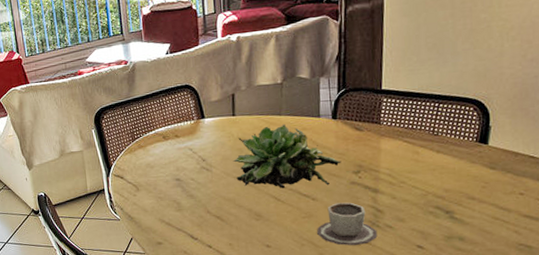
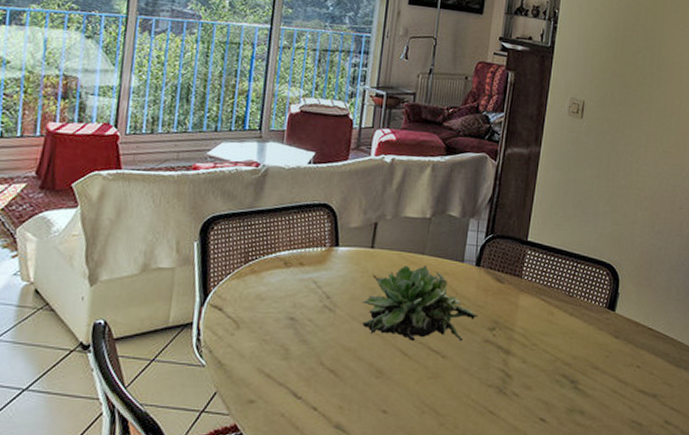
cup: present [317,202,378,246] -> none [441,363,504,416]

